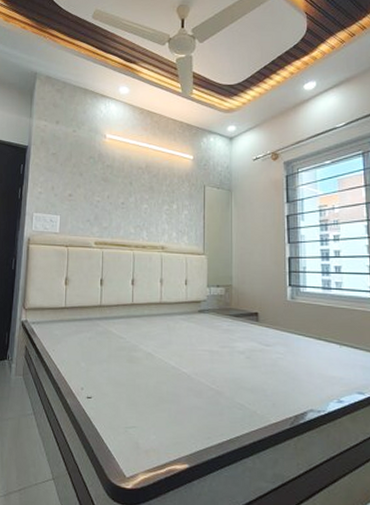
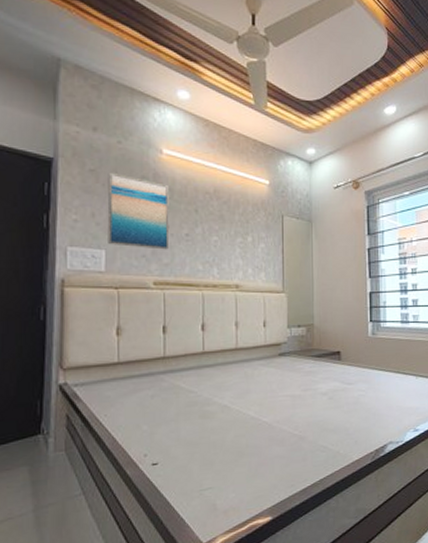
wall art: none [62,154,110,216] -> present [107,172,170,250]

